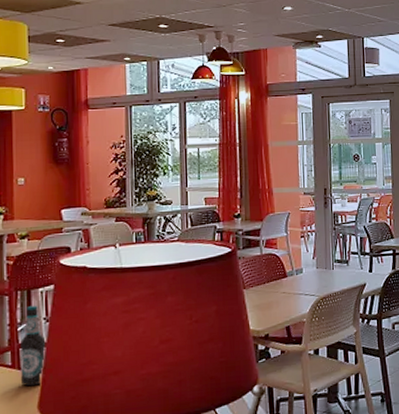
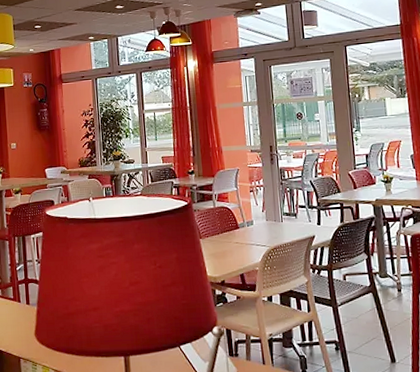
bottle: present [20,305,46,387] -> none [19,249,39,317]

